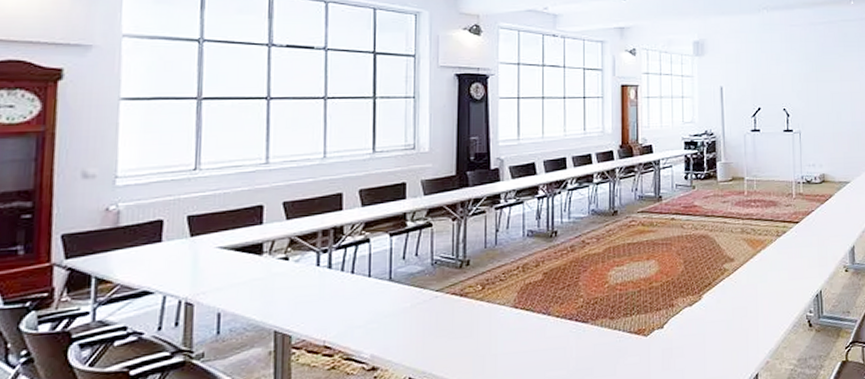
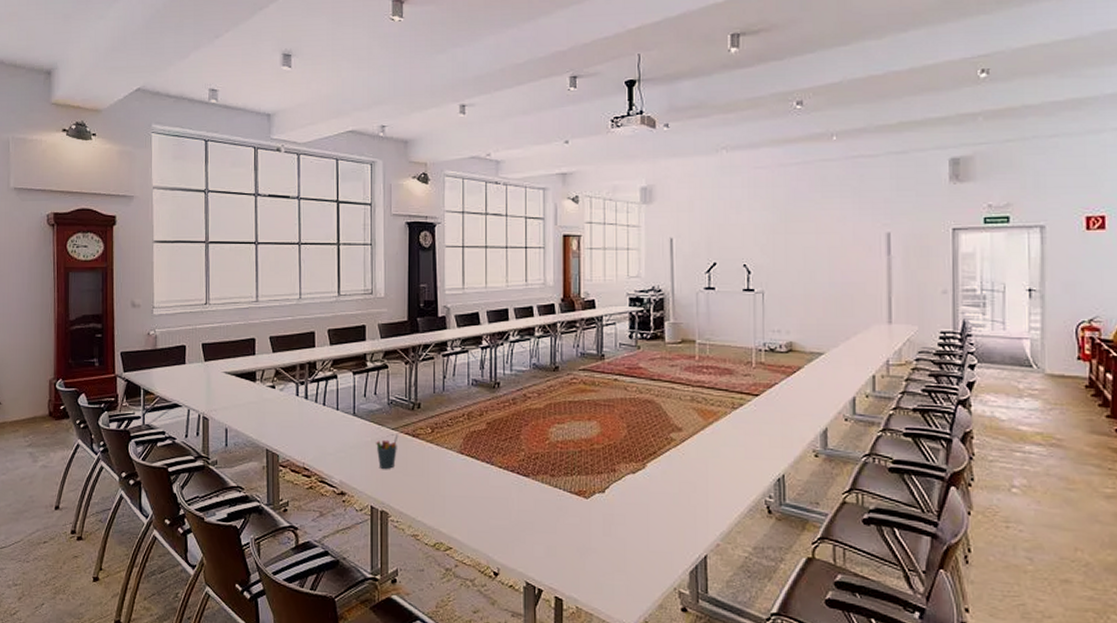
pen holder: none [416,296,444,335] -> present [376,434,399,469]

